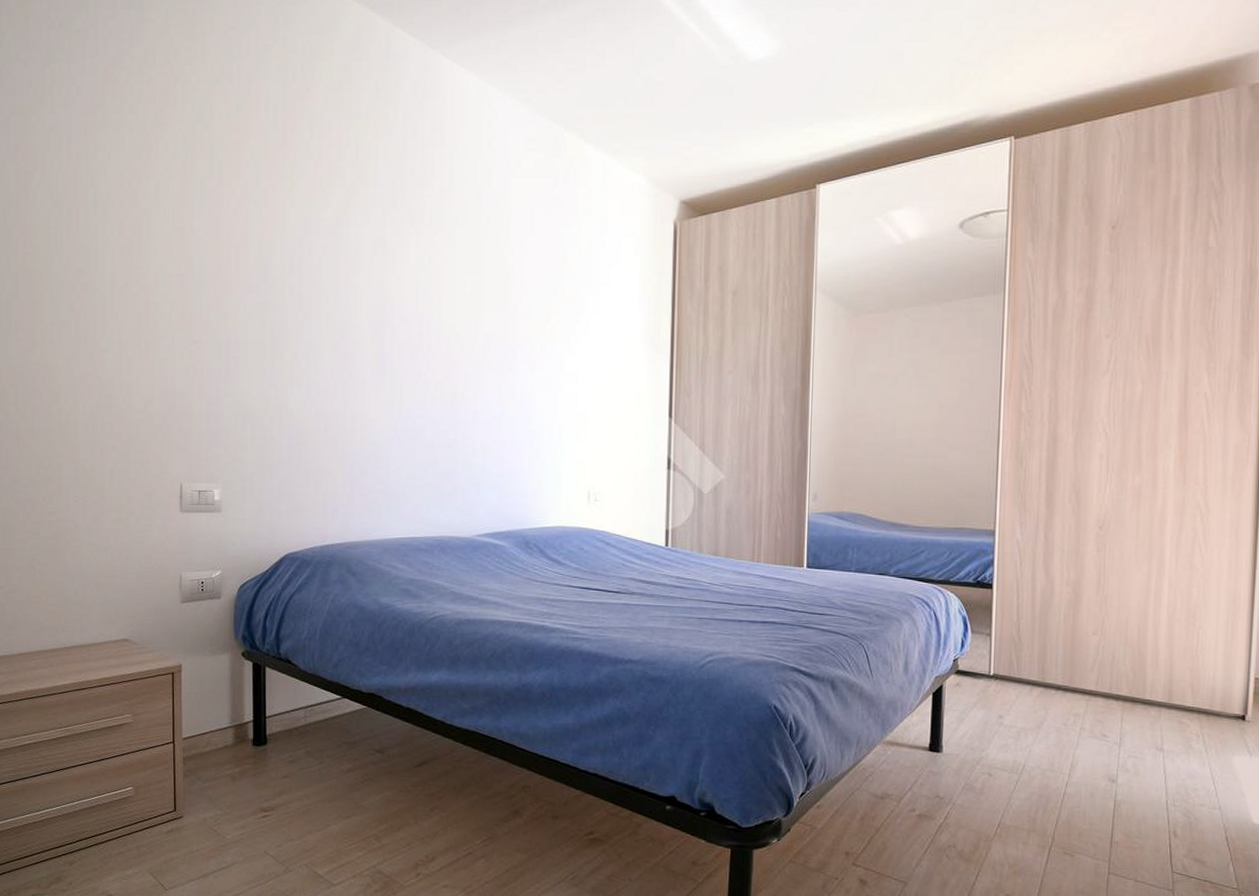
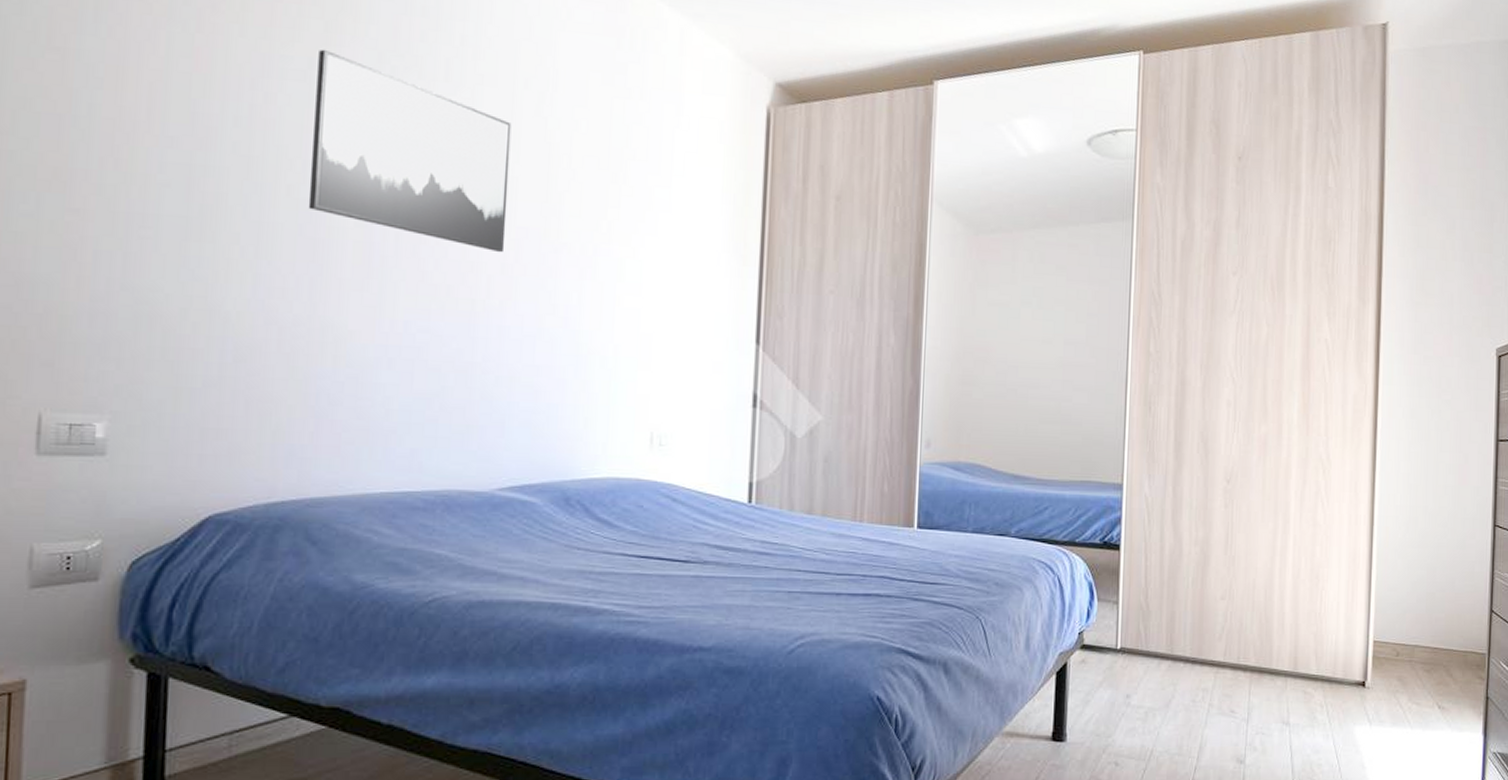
wall art: none [340,210,478,355] -> present [308,49,512,253]

